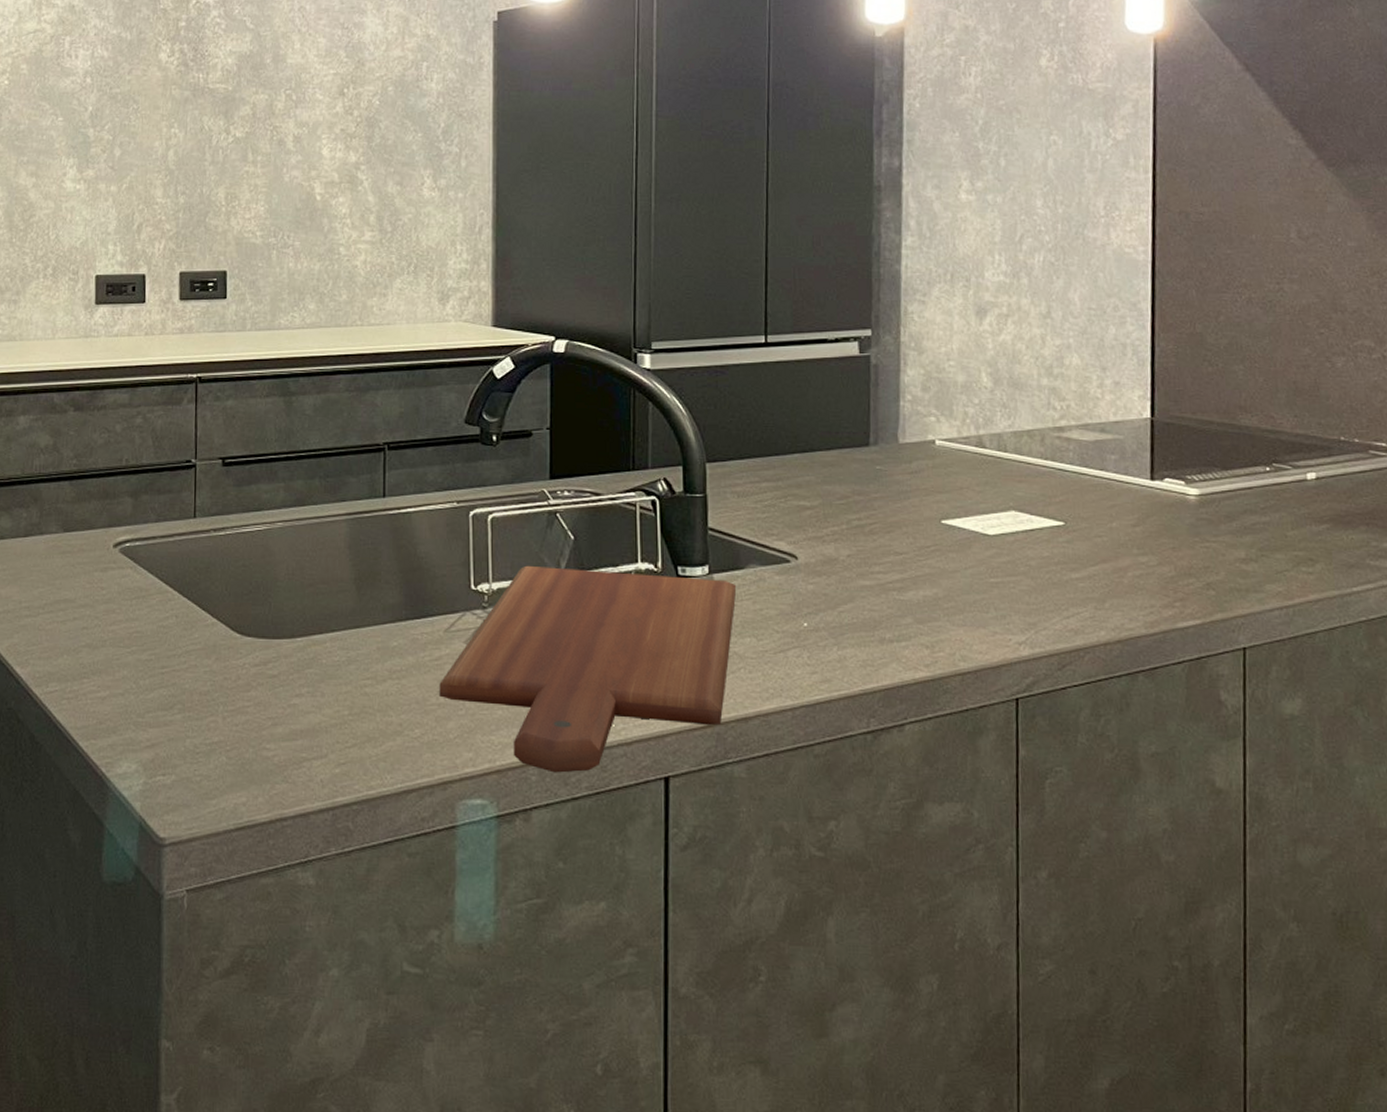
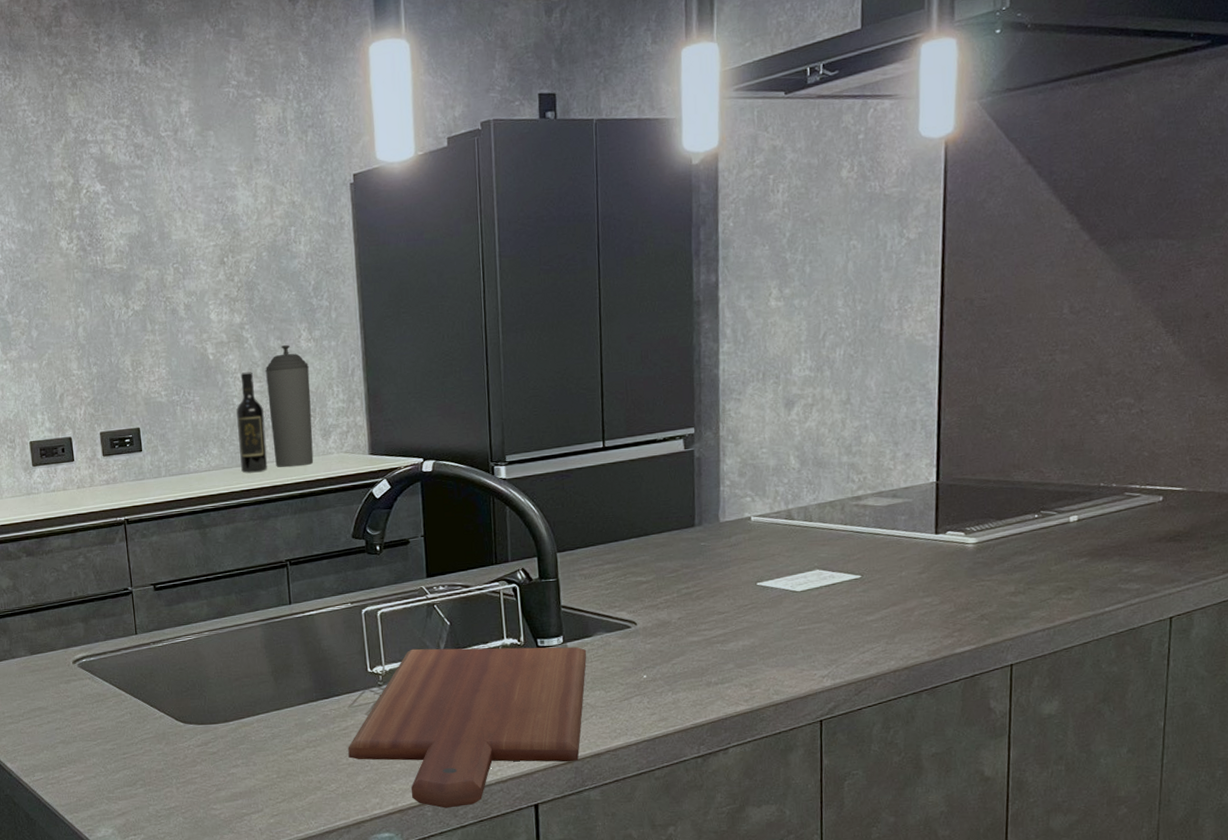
wine bottle: none [340,218,374,337] -> present [235,372,268,474]
canister: none [379,192,430,333] -> present [265,345,314,468]

